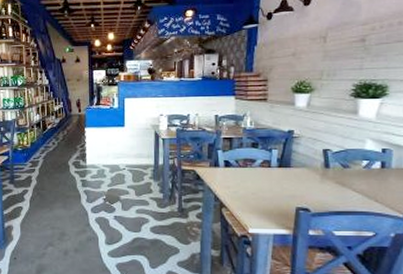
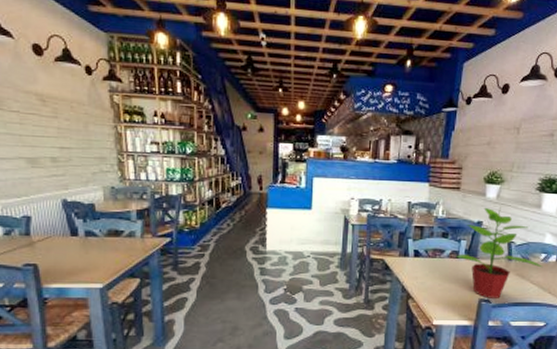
potted plant: none [268,114,366,207] -> present [456,206,543,298]

